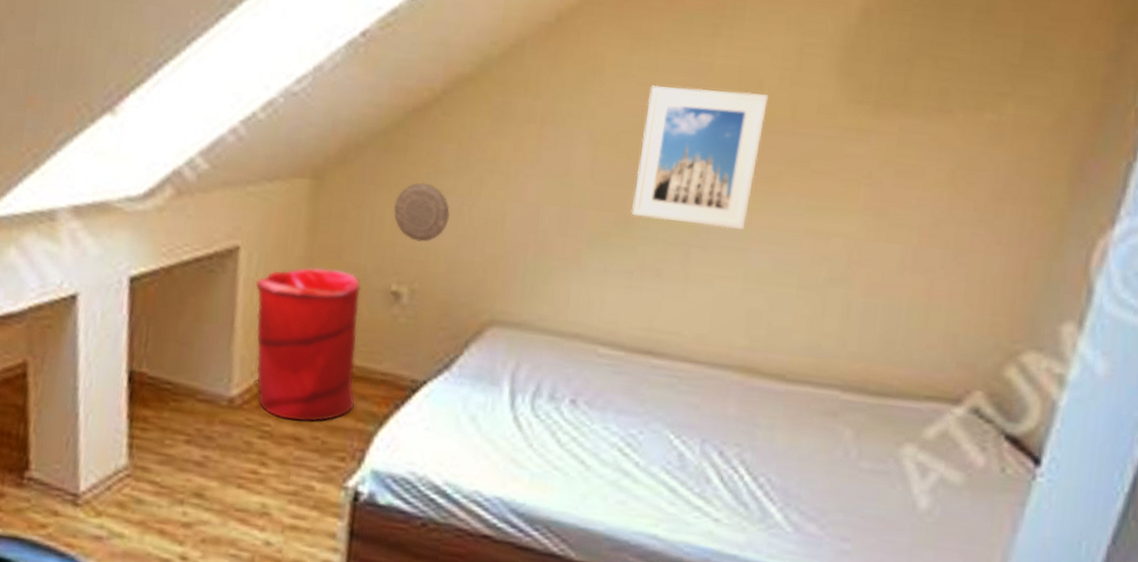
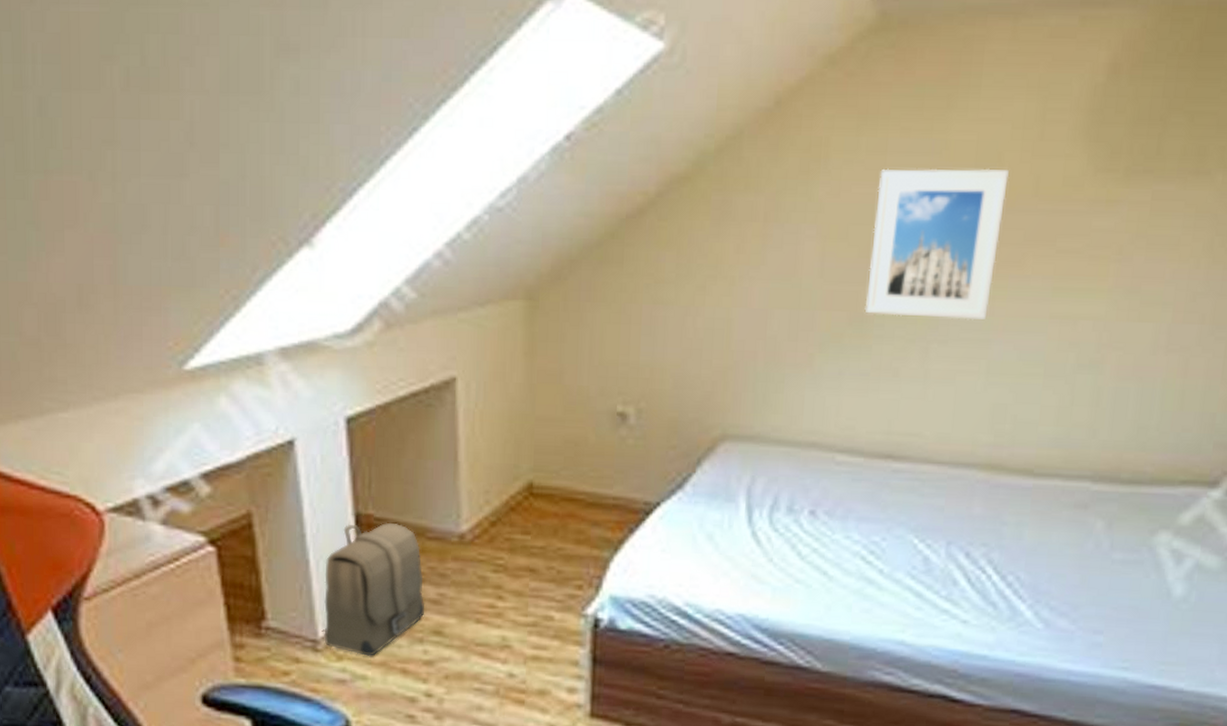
backpack: none [85,380,190,515] -> present [324,522,425,657]
laundry hamper: present [255,266,361,422] -> none [476,392,589,553]
decorative plate: present [394,182,450,242] -> none [614,295,673,358]

